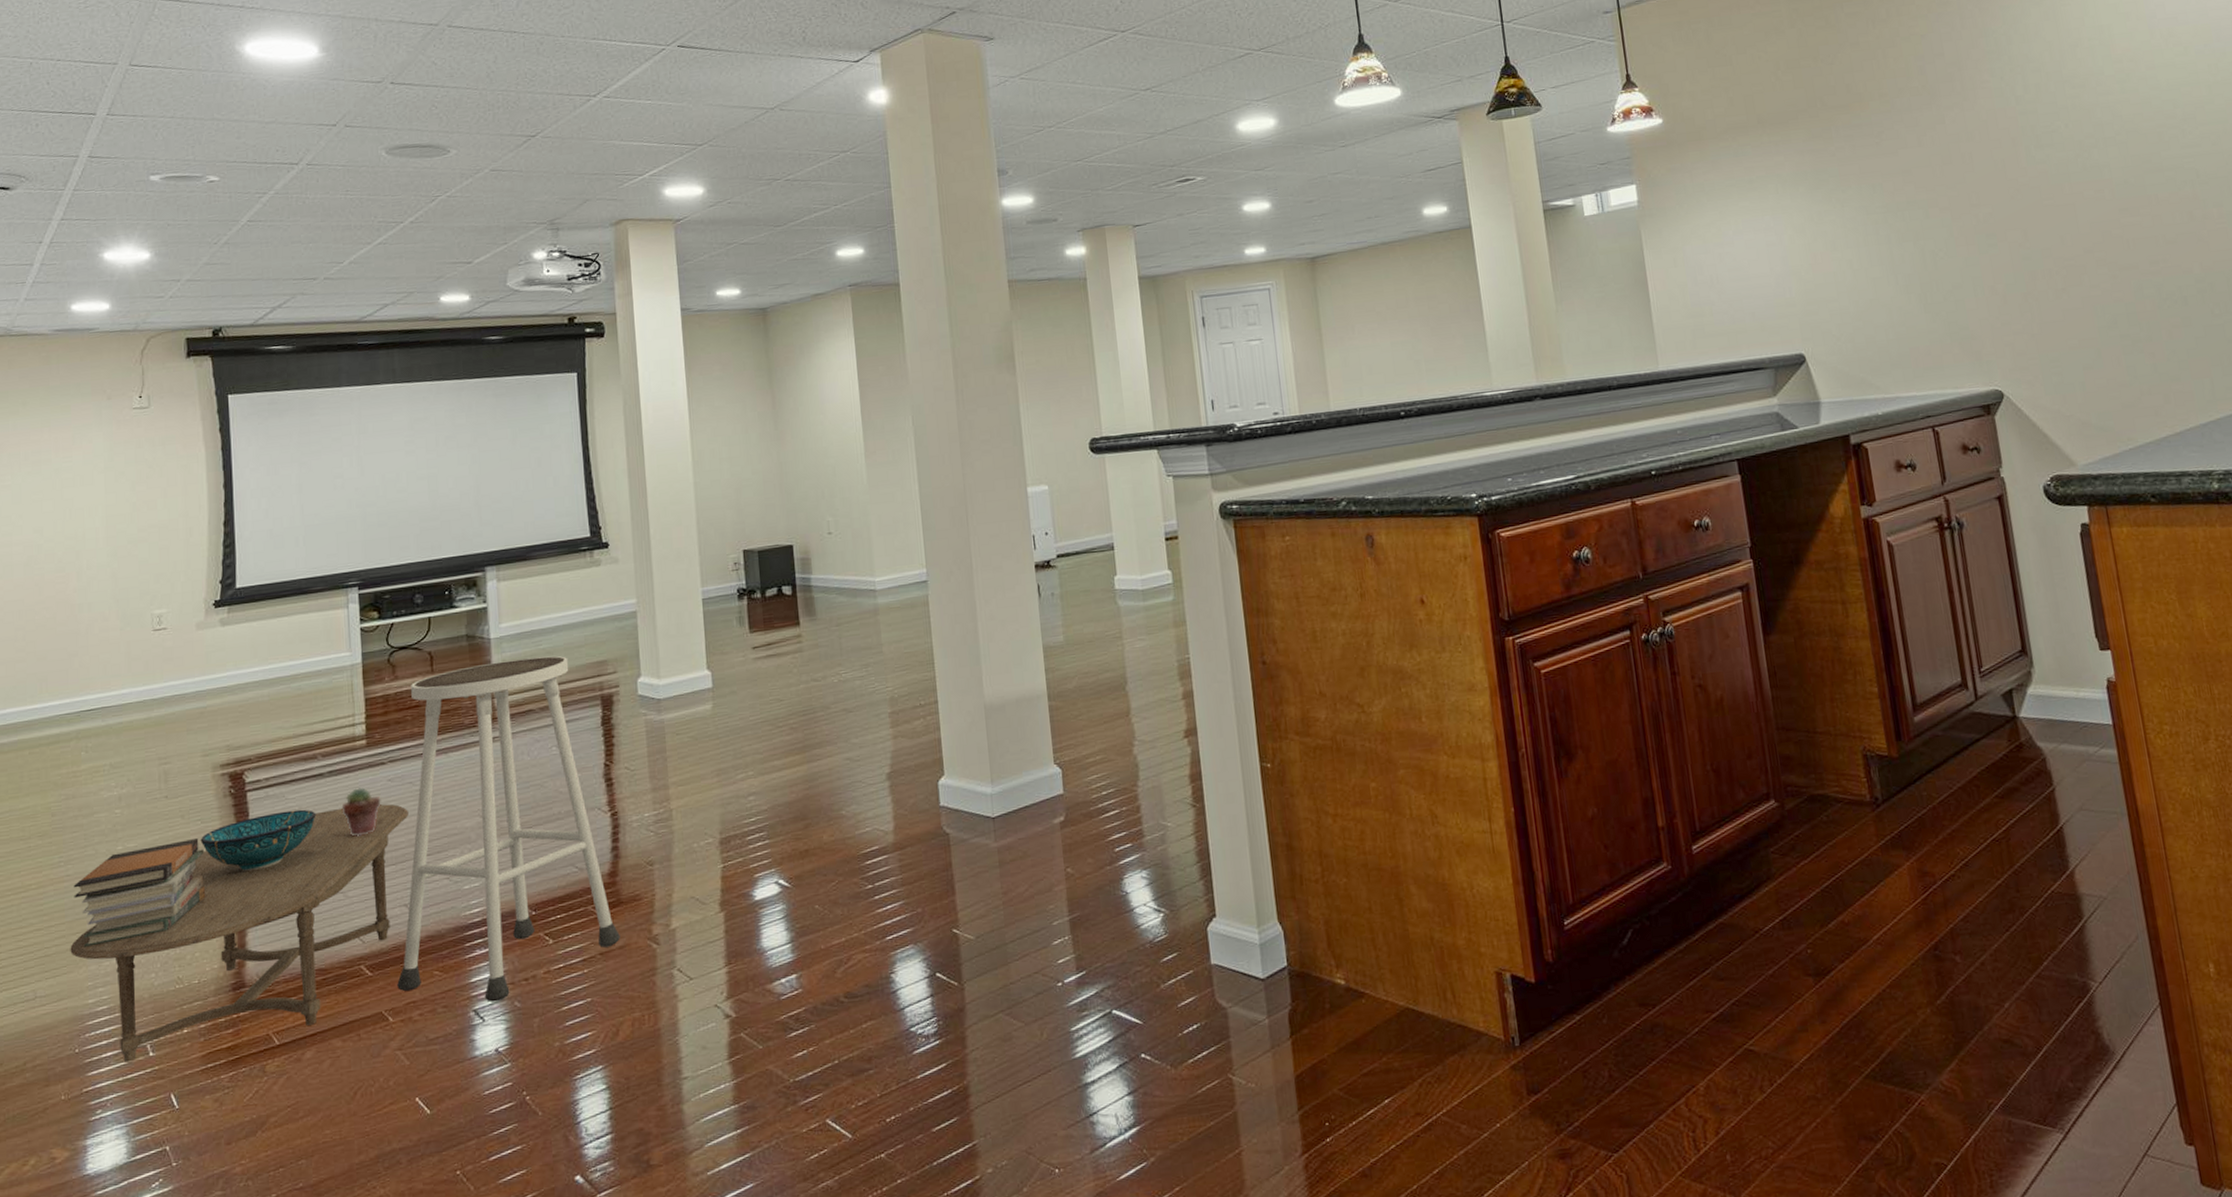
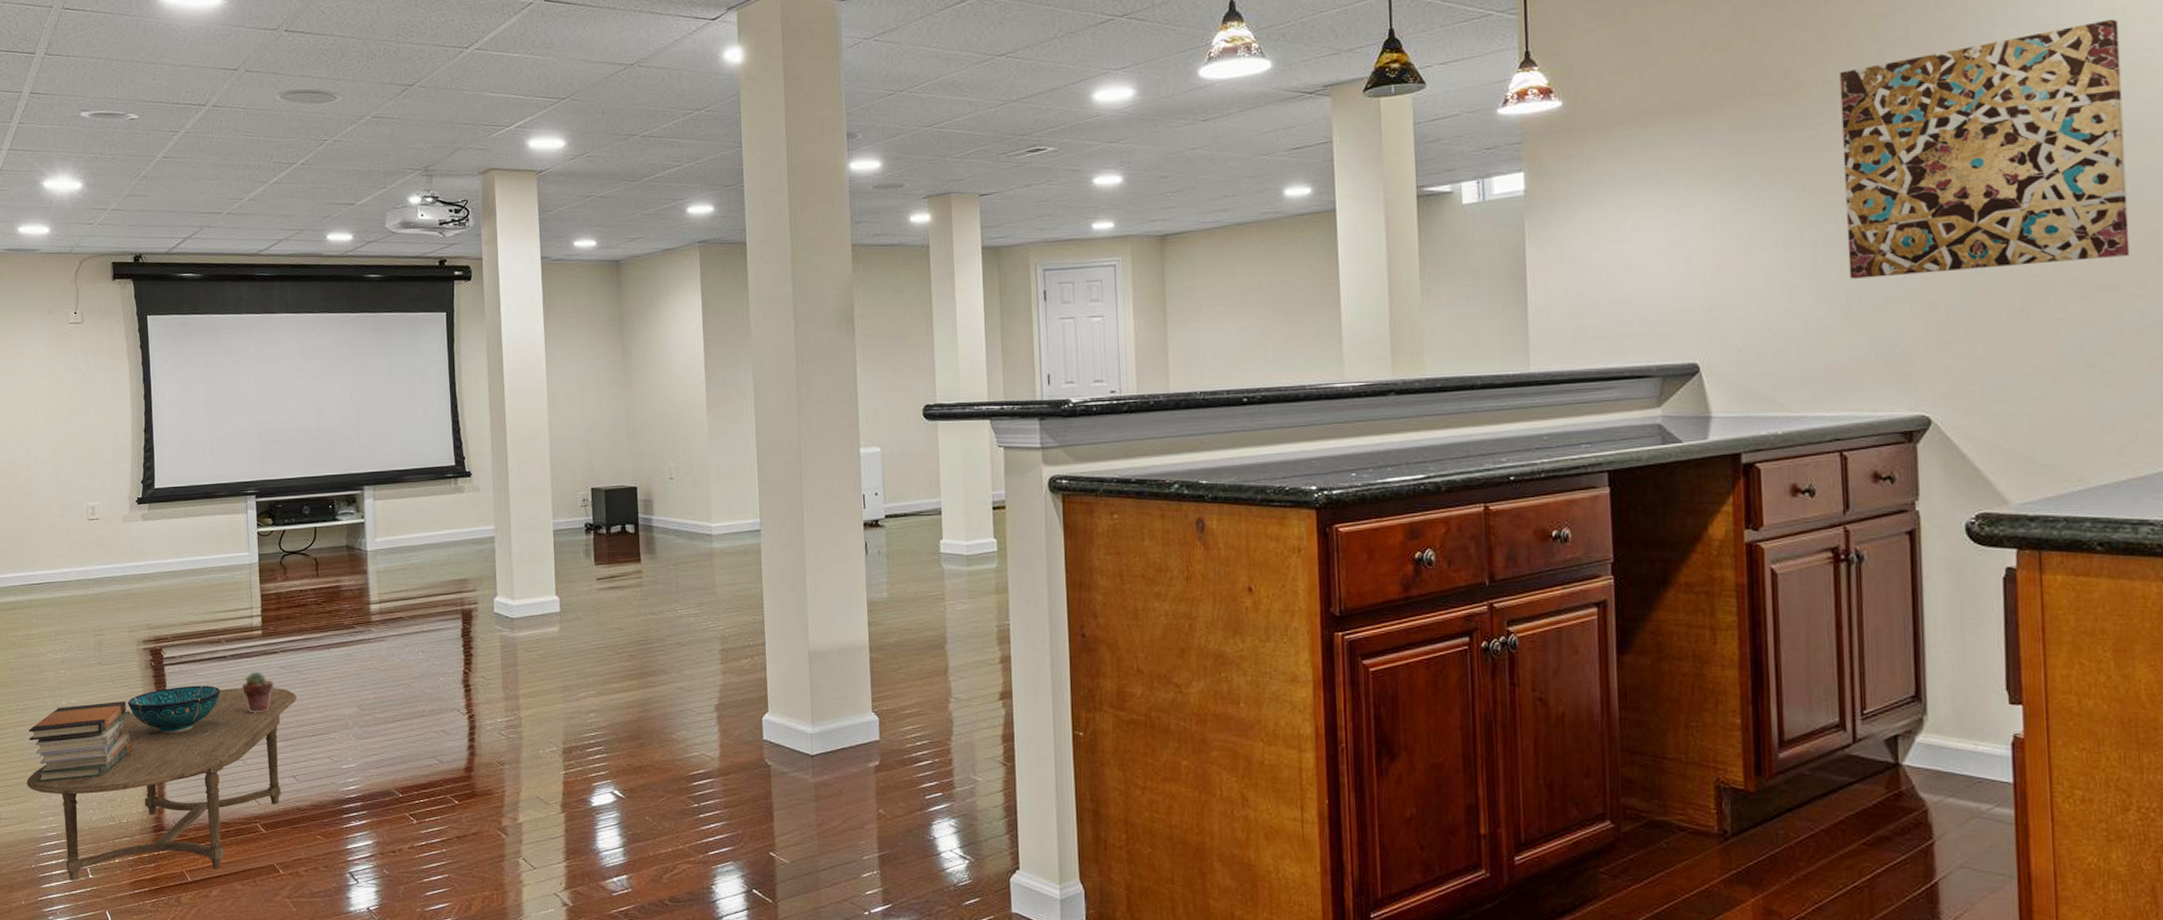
stool: present [397,655,620,1002] -> none [286,571,474,868]
wall art: none [1891,35,2142,270] -> present [1839,19,2130,279]

